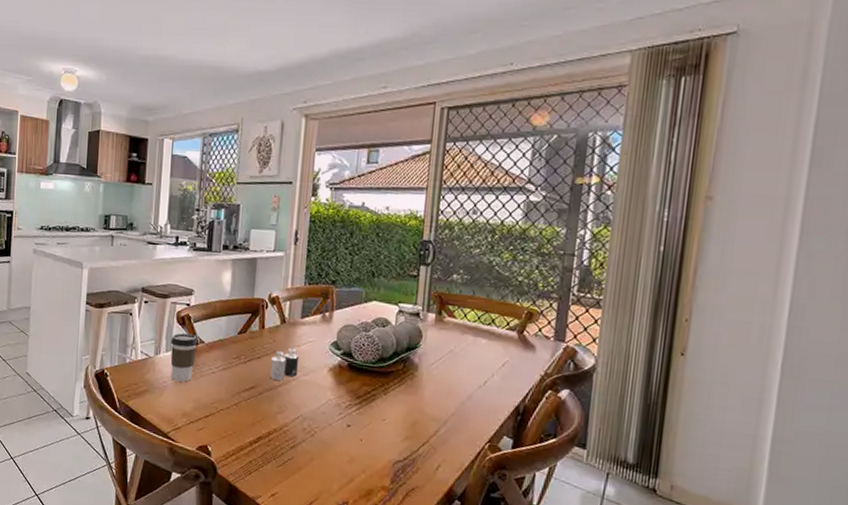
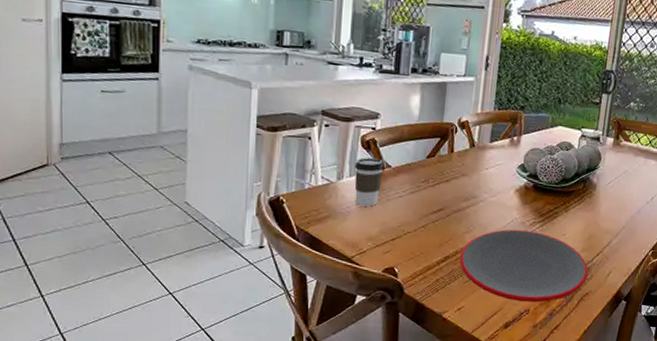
candle: present [270,347,300,380] -> none [458,170,488,202]
plate: none [273,411,413,495] -> present [460,229,588,303]

